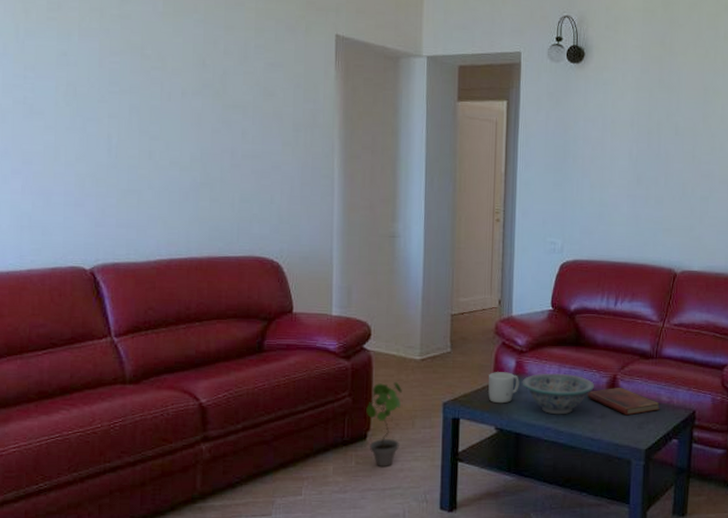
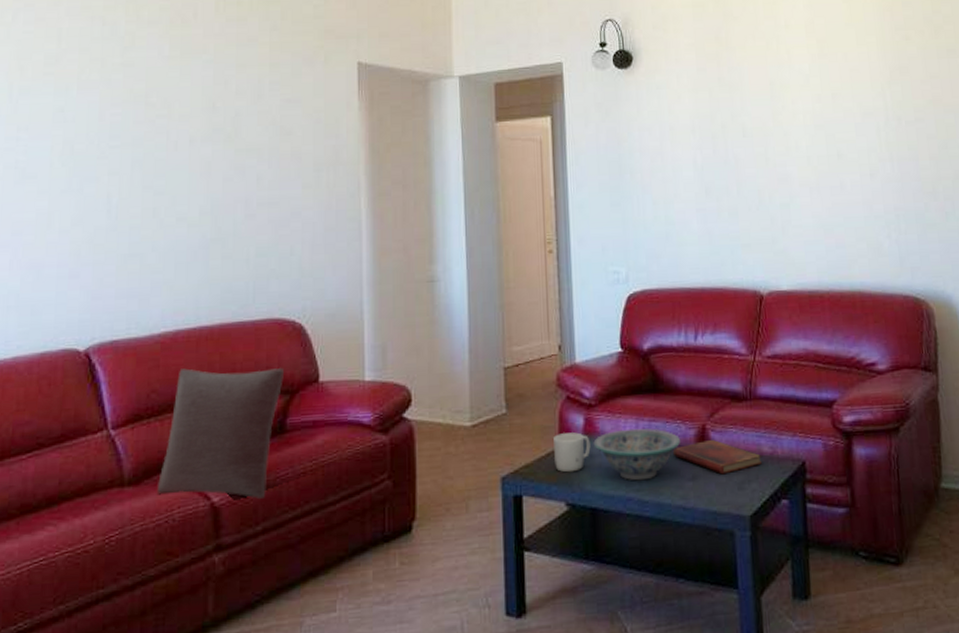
pillow: none [153,292,263,403] -> present [156,367,284,499]
potted plant: present [366,382,402,468] -> none [410,456,452,567]

